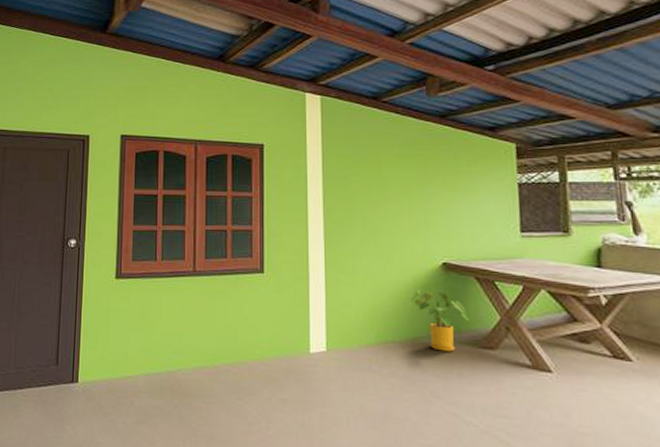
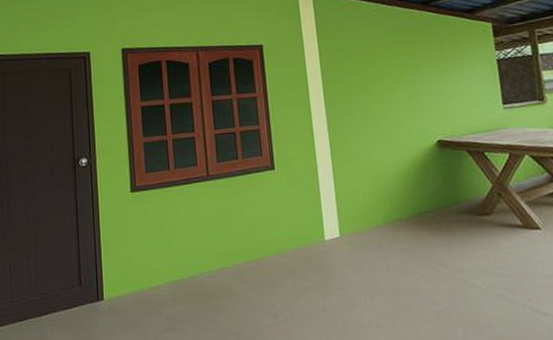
house plant: present [409,289,470,352] -> none [411,167,466,223]

